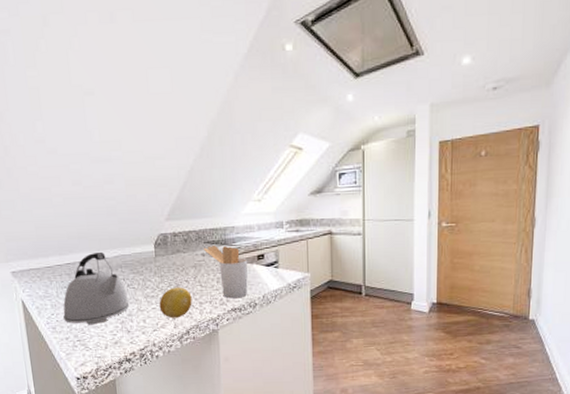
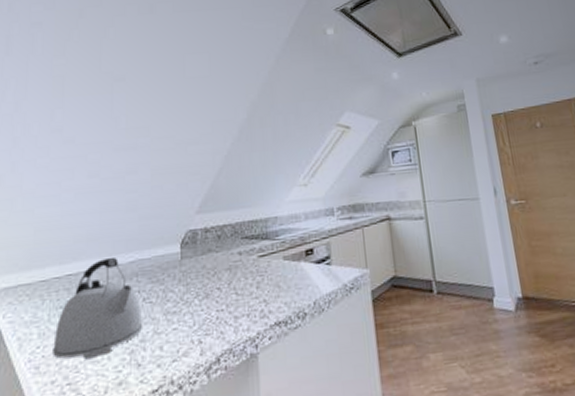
fruit: present [159,287,192,318] -> none [182,297,225,342]
utensil holder: present [203,245,248,299] -> none [240,241,295,309]

